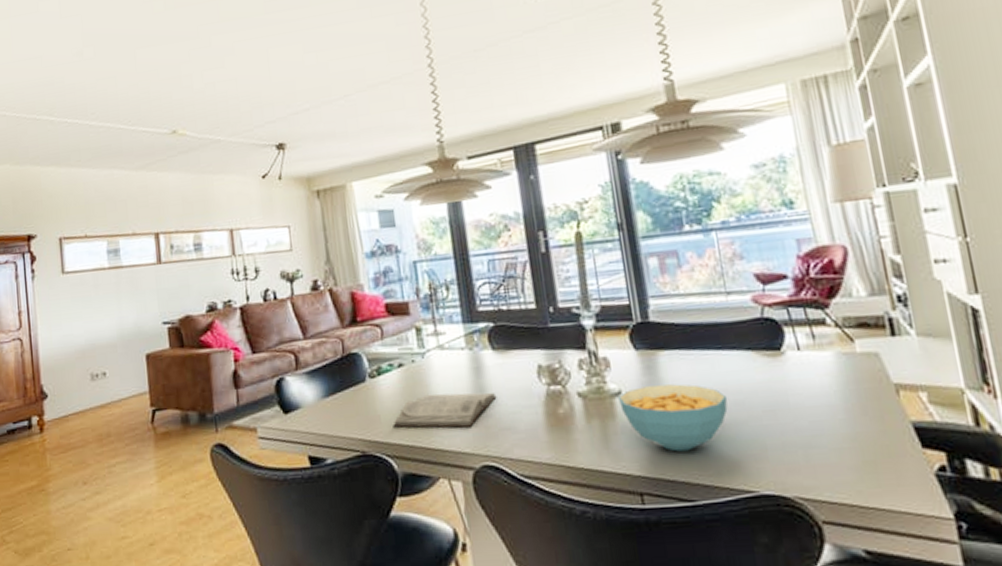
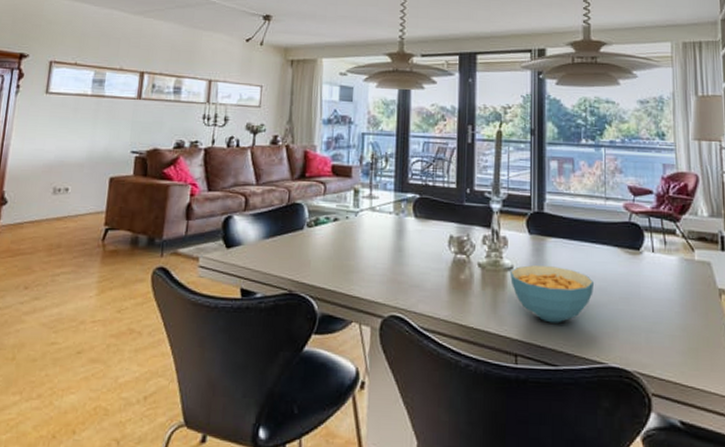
diary: present [393,392,497,428] -> none [320,247,412,280]

